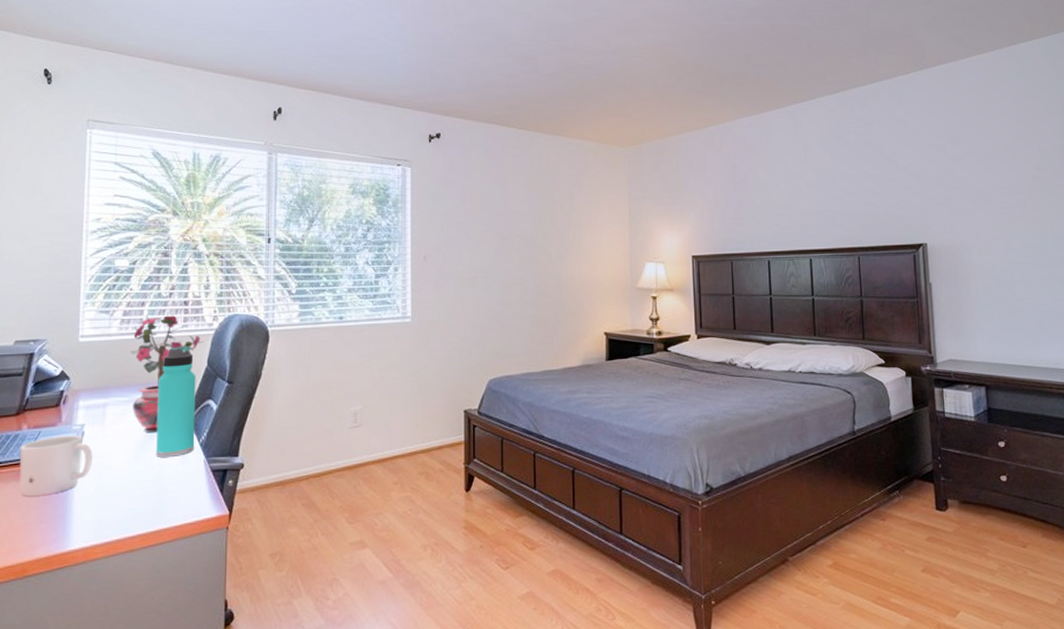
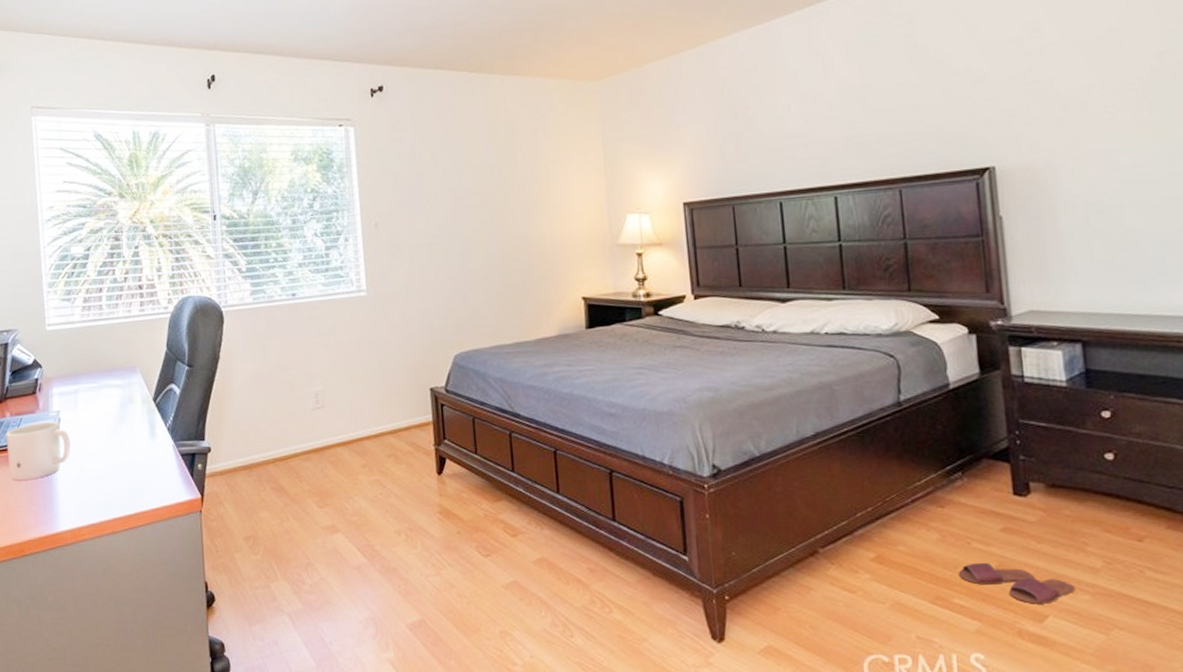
potted plant: present [130,314,204,432] -> none [94,300,162,417]
thermos bottle: present [156,346,196,457] -> none [122,330,163,442]
slippers: none [894,566,980,601] -> present [958,562,1076,604]

